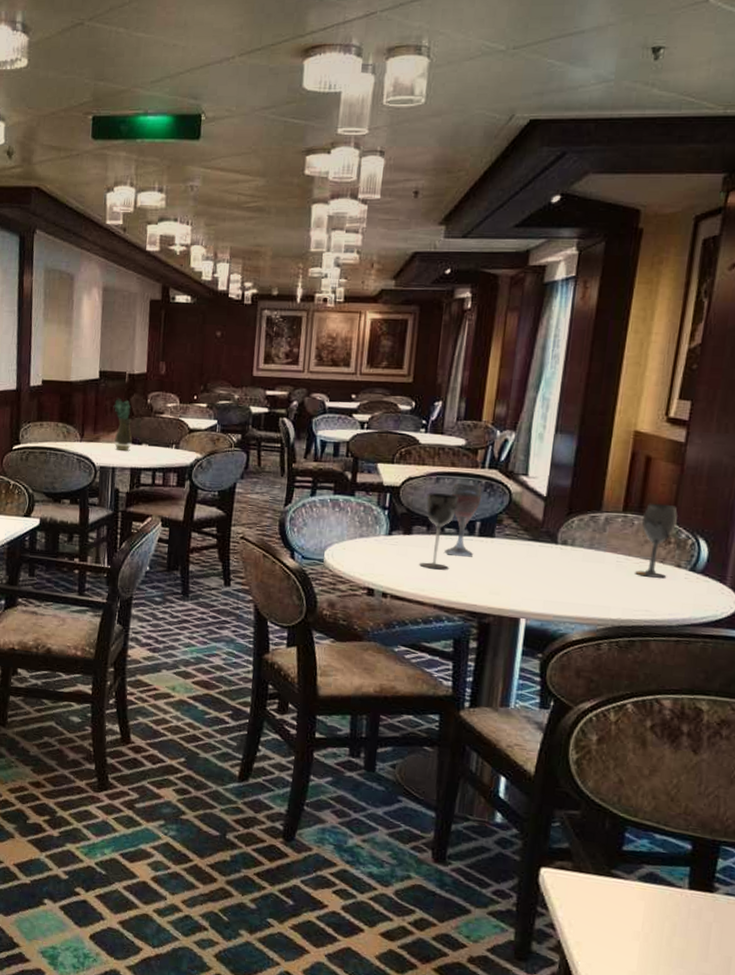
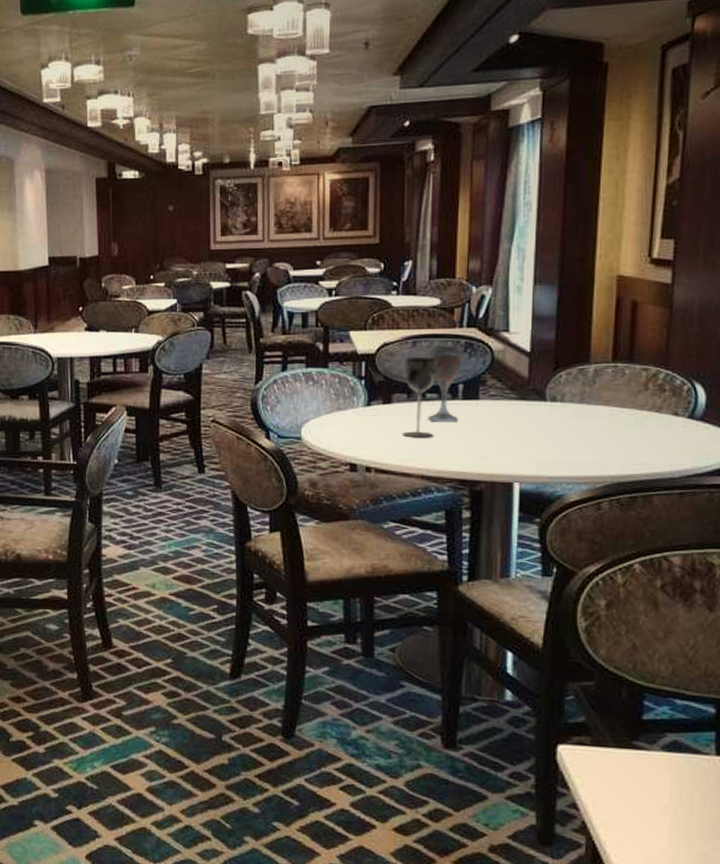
vase: present [113,398,133,452] -> none [66,284,89,340]
wine glass: present [635,503,678,579] -> none [631,350,670,430]

